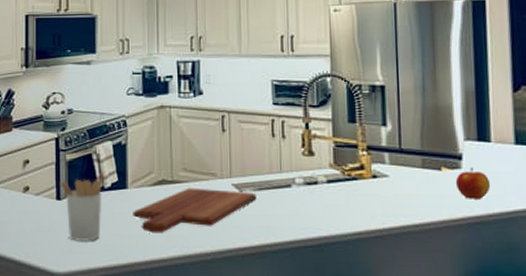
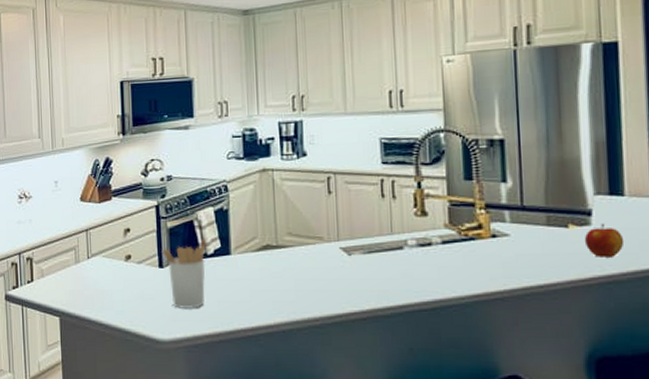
cutting board: present [133,187,257,233] -> none [237,252,367,299]

